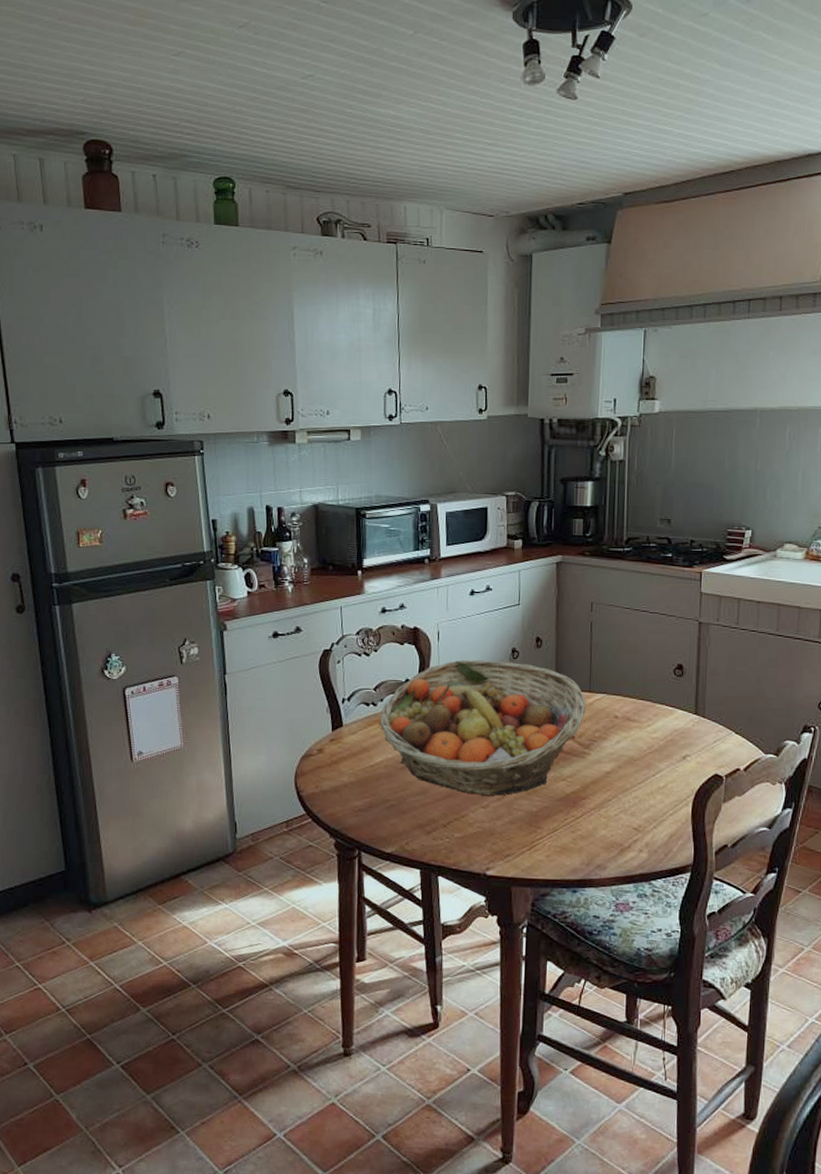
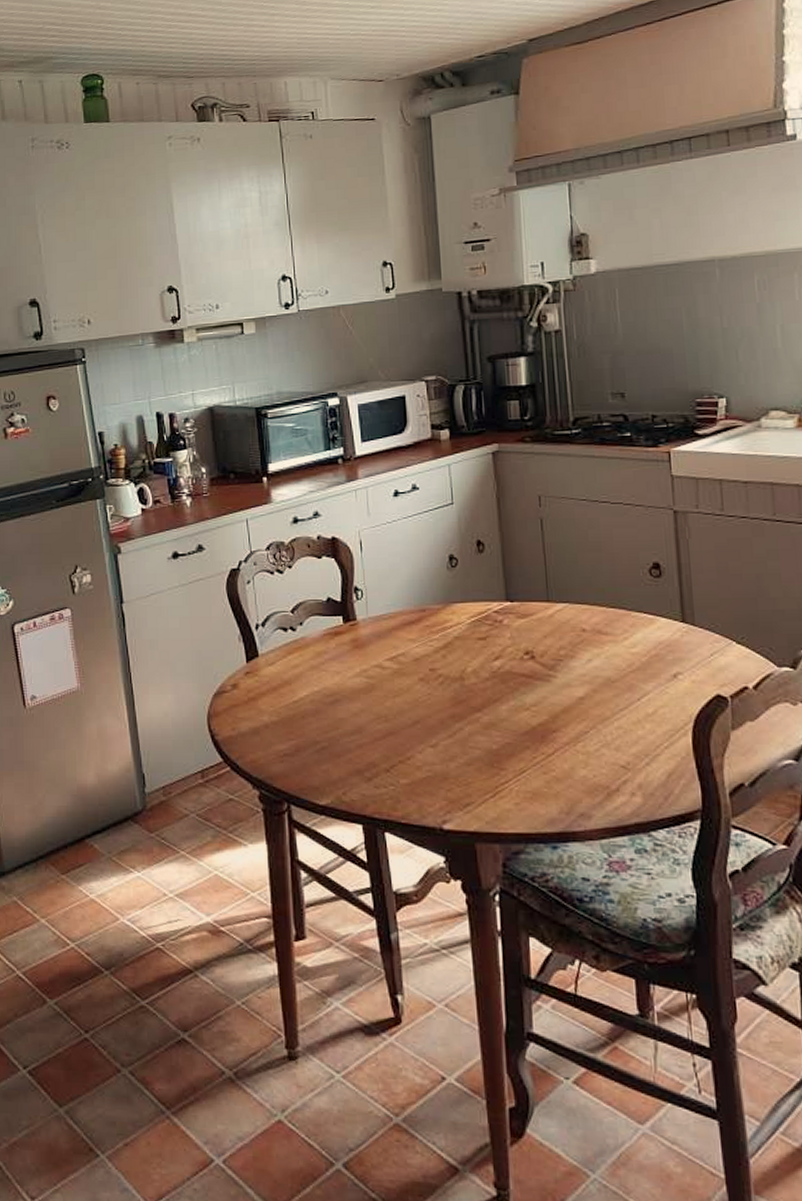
fruit basket: present [379,659,586,796] -> none [300,571,546,732]

